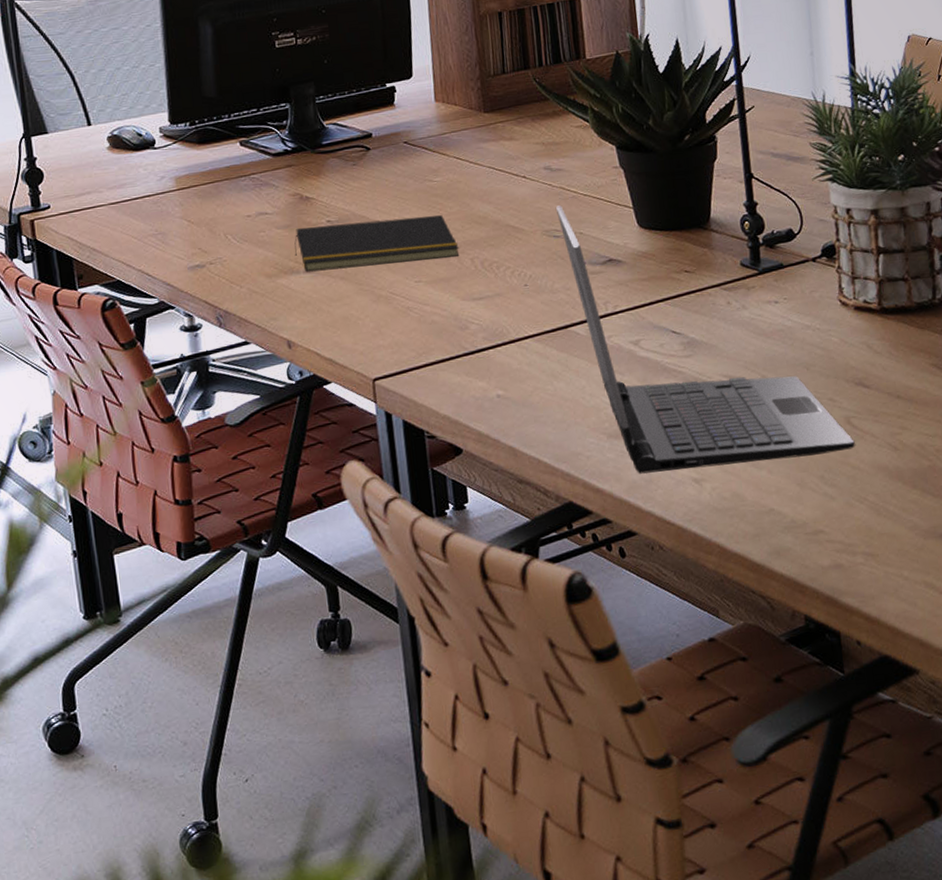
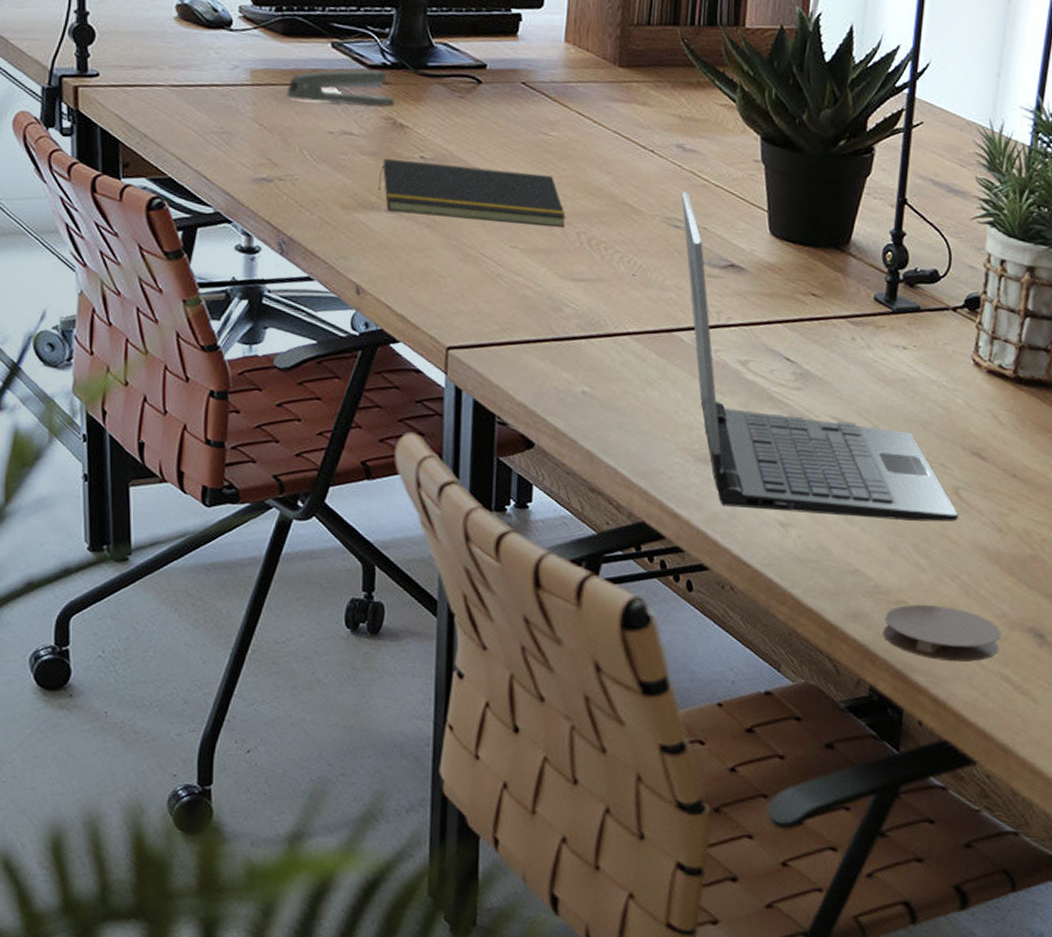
stapler: none [207,156,300,195] -> present [286,69,395,106]
coaster: none [805,528,918,580] -> present [882,604,1001,662]

